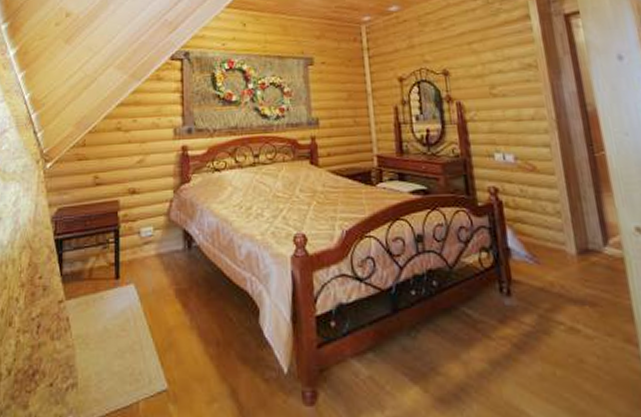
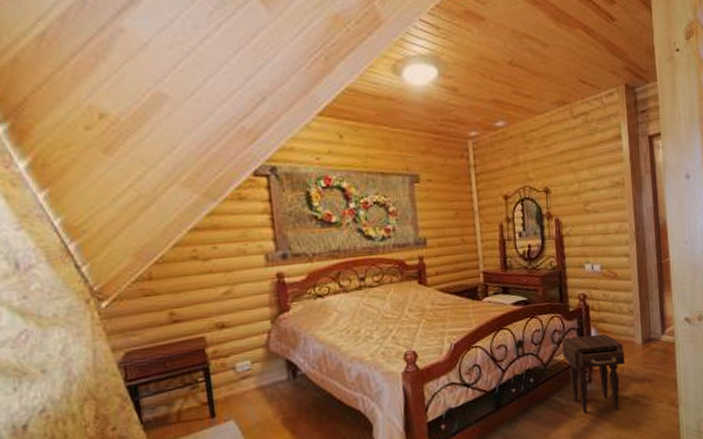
nightstand: none [469,236,556,337] -> present [561,333,626,414]

